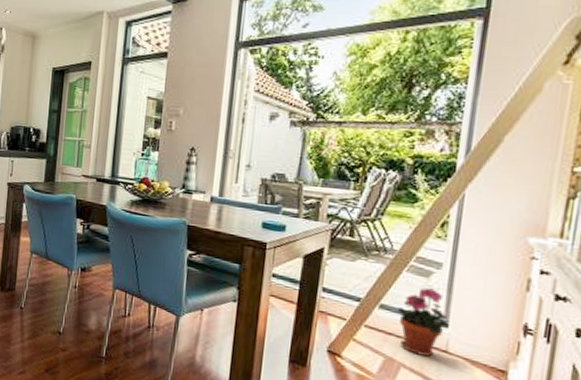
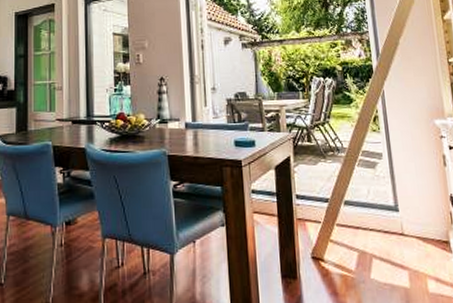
potted plant: present [396,288,449,357] -> none [358,178,399,243]

